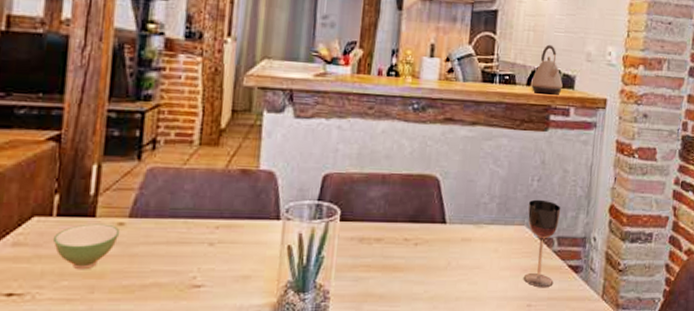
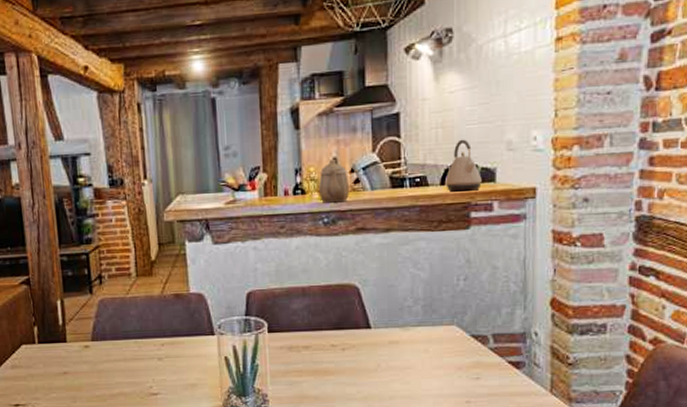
bowl: present [52,223,120,270] -> none [38,347,87,385]
teapot: none [412,46,443,90] -> present [319,160,349,203]
wineglass: present [523,199,561,288] -> none [456,298,494,385]

